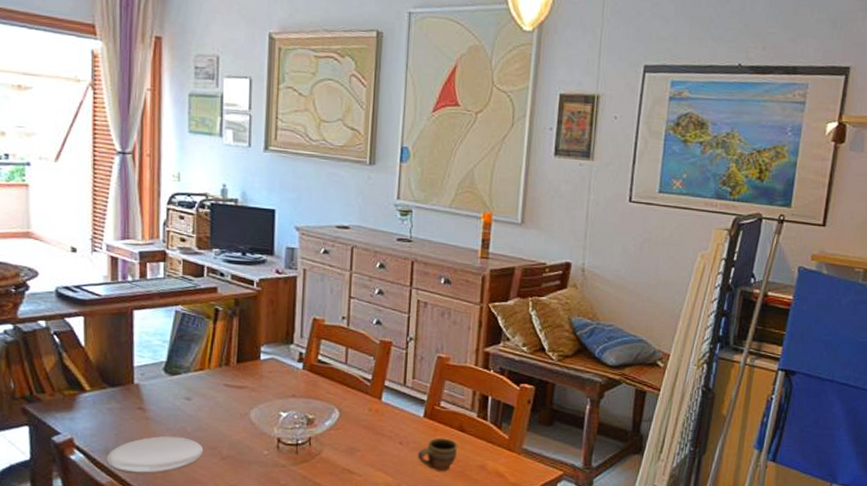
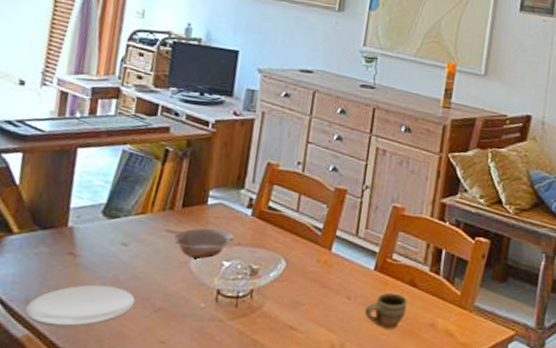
bowl: none [230,381,289,410] -> present [172,228,235,259]

